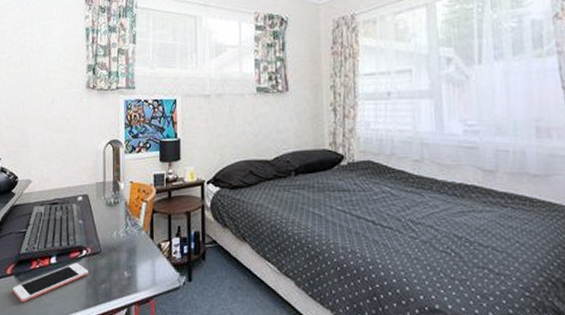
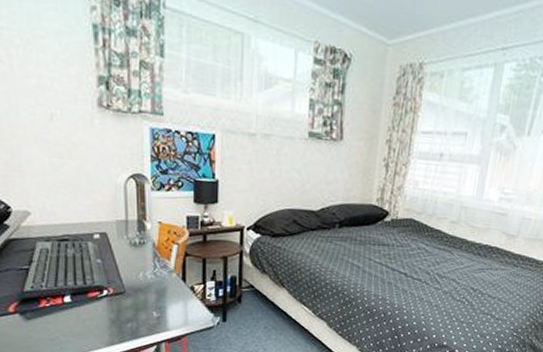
cell phone: present [12,262,89,303] -> none [18,302,111,341]

